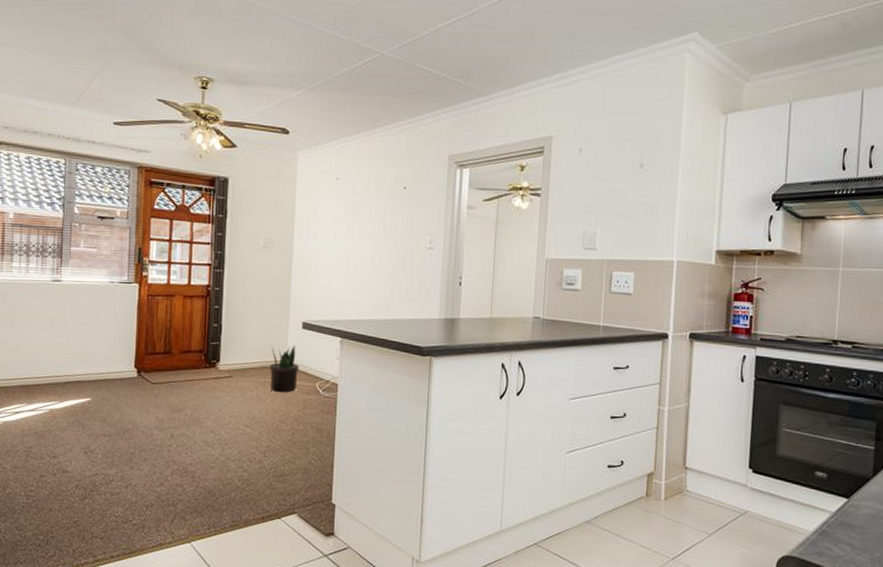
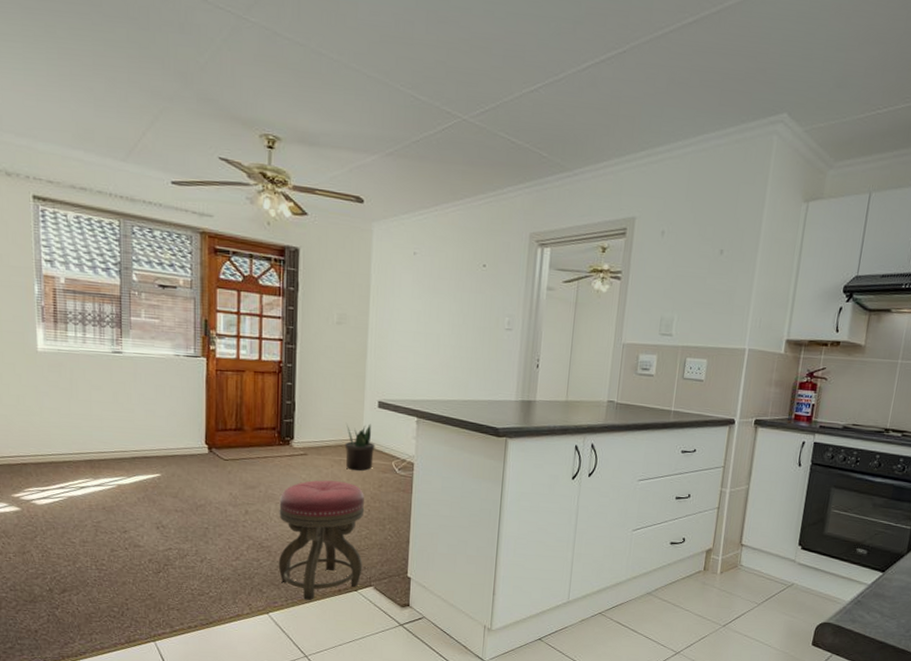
stool: none [201,402,289,528] -> present [278,480,365,600]

